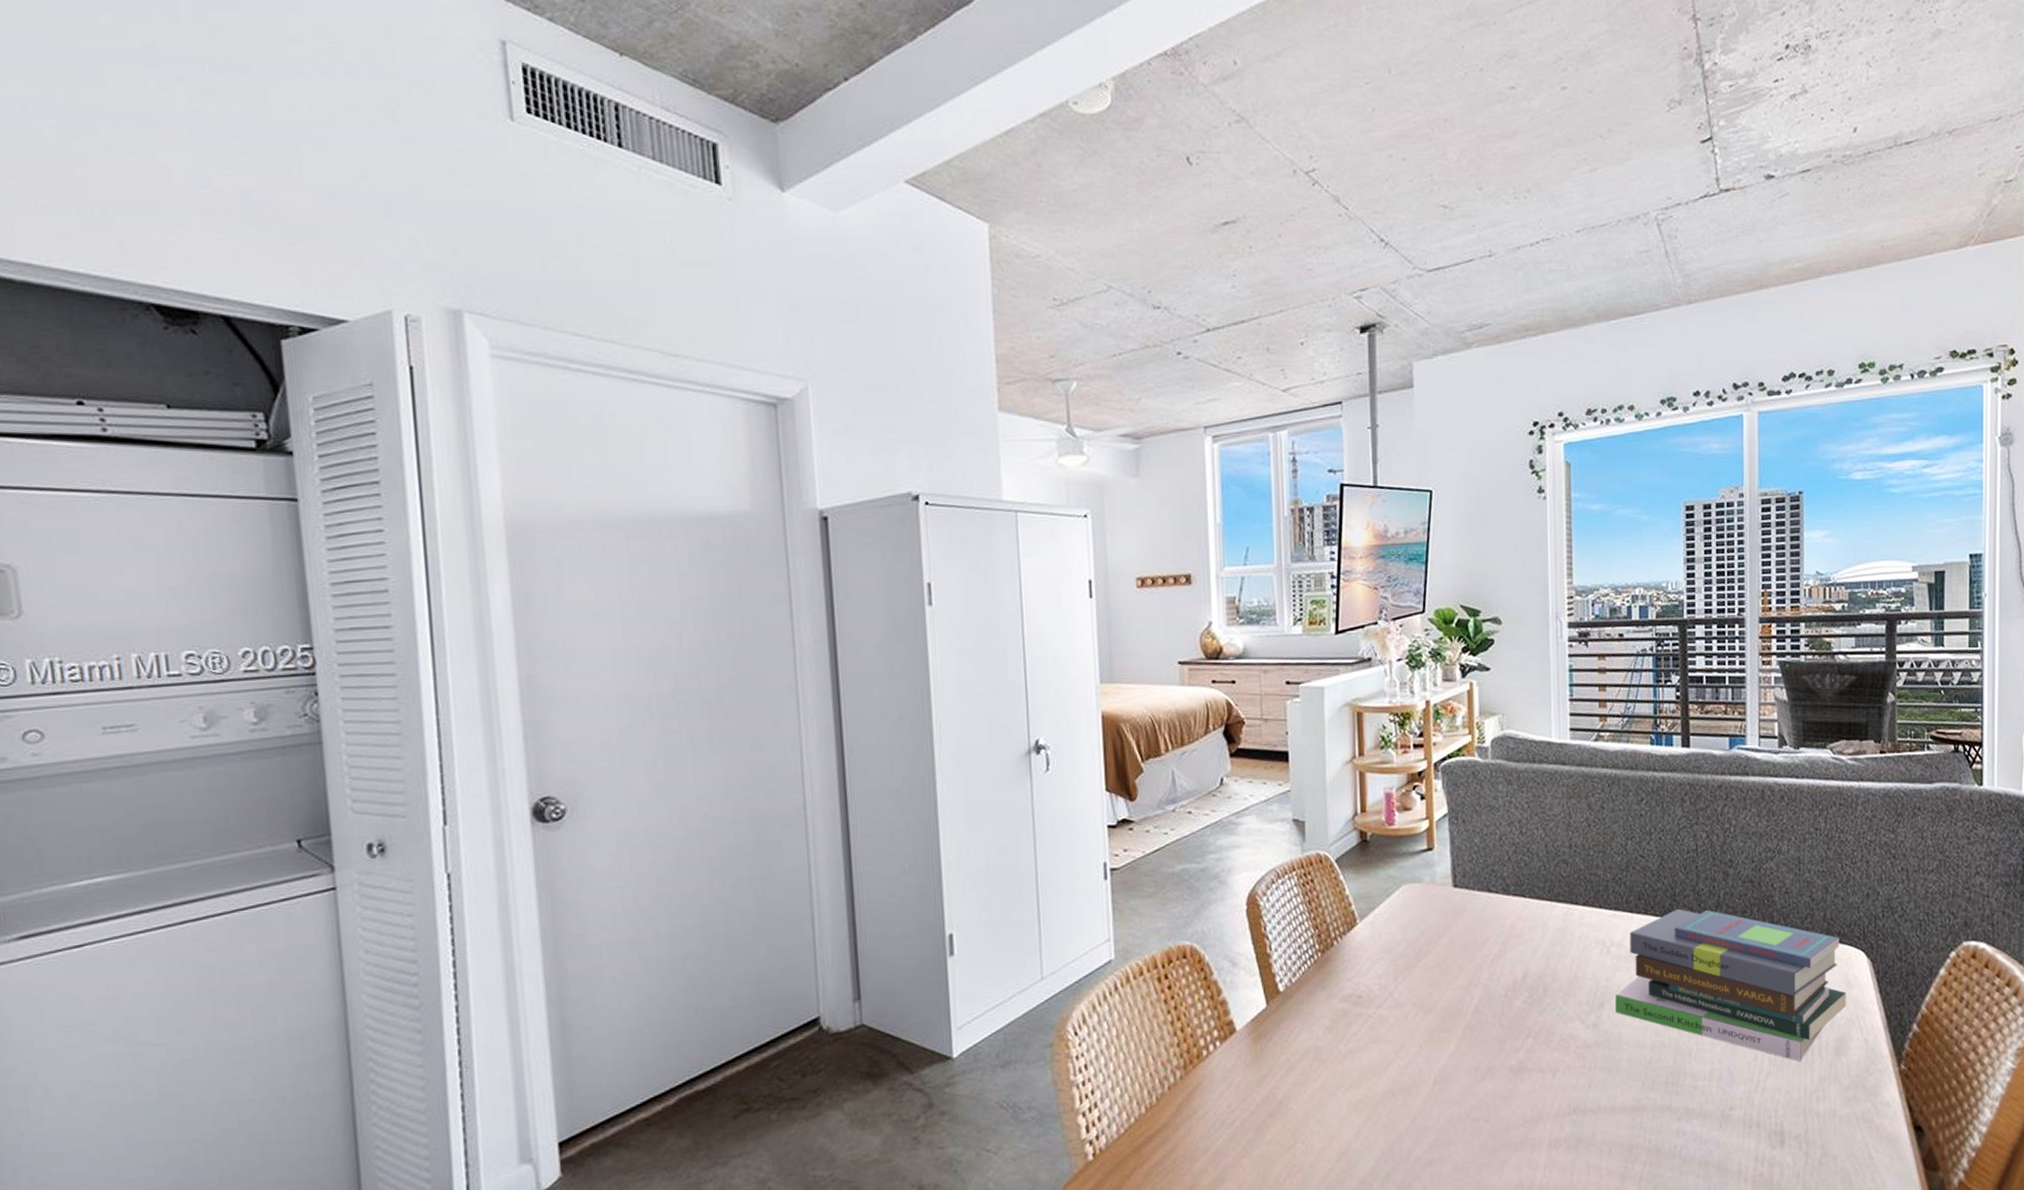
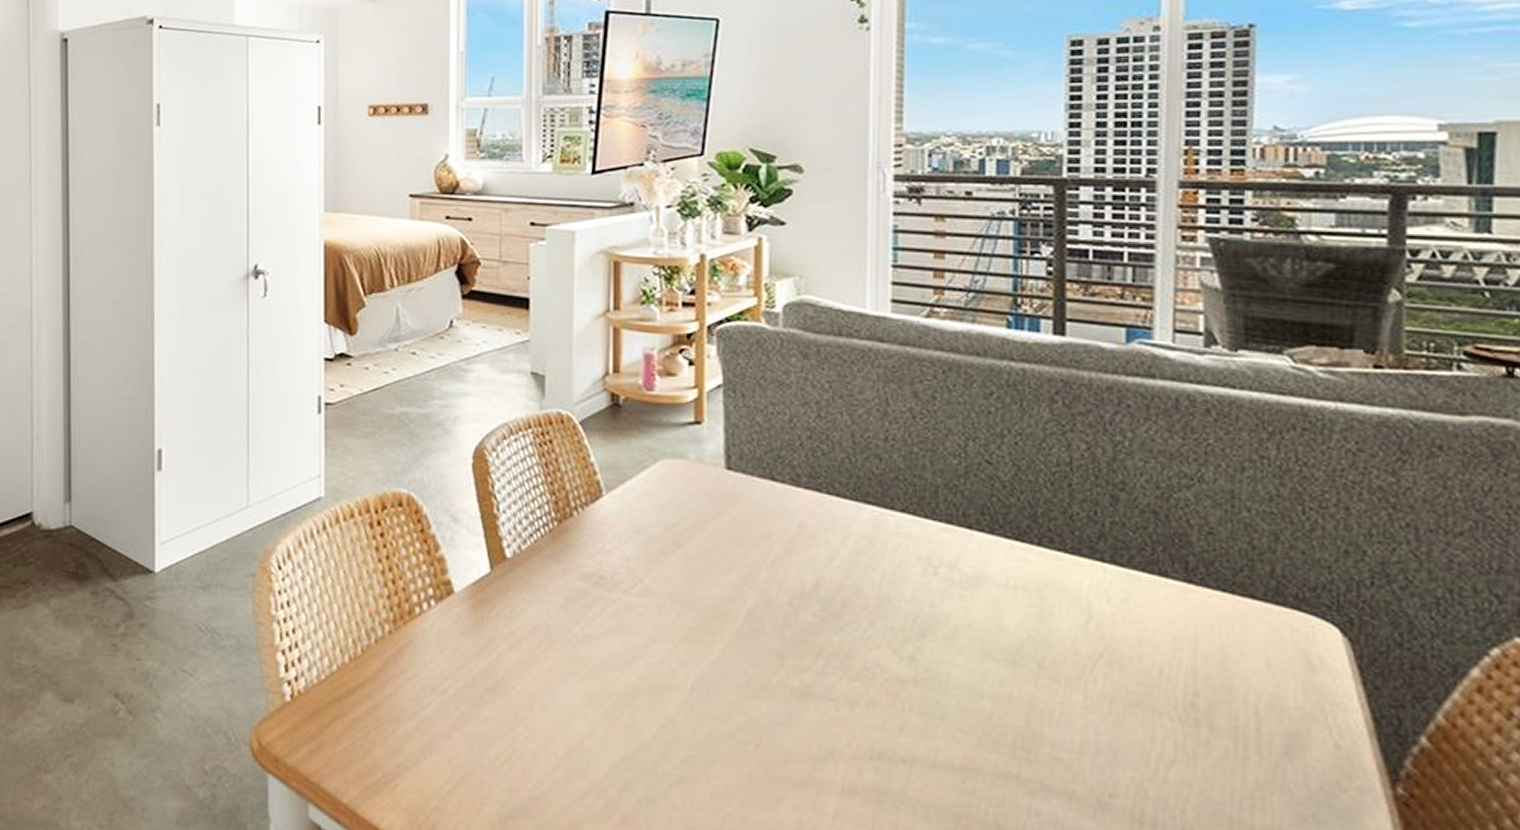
books: present [1615,908,1847,1062] -> none [942,532,1306,755]

